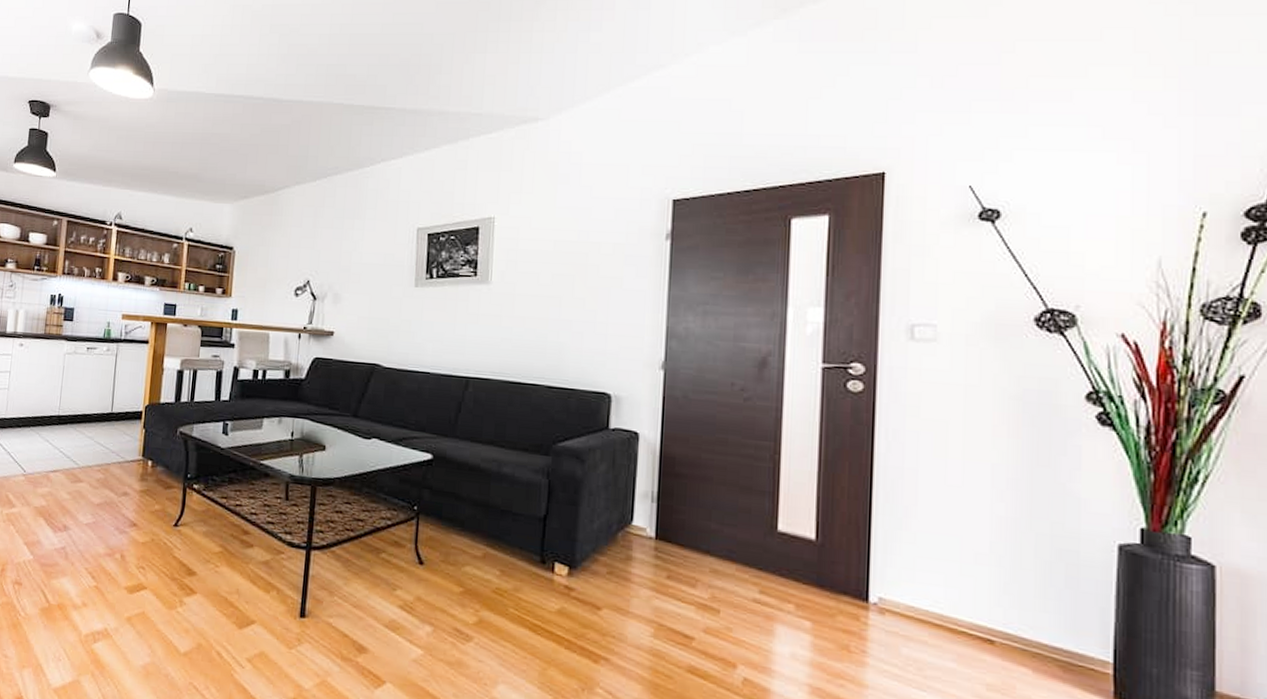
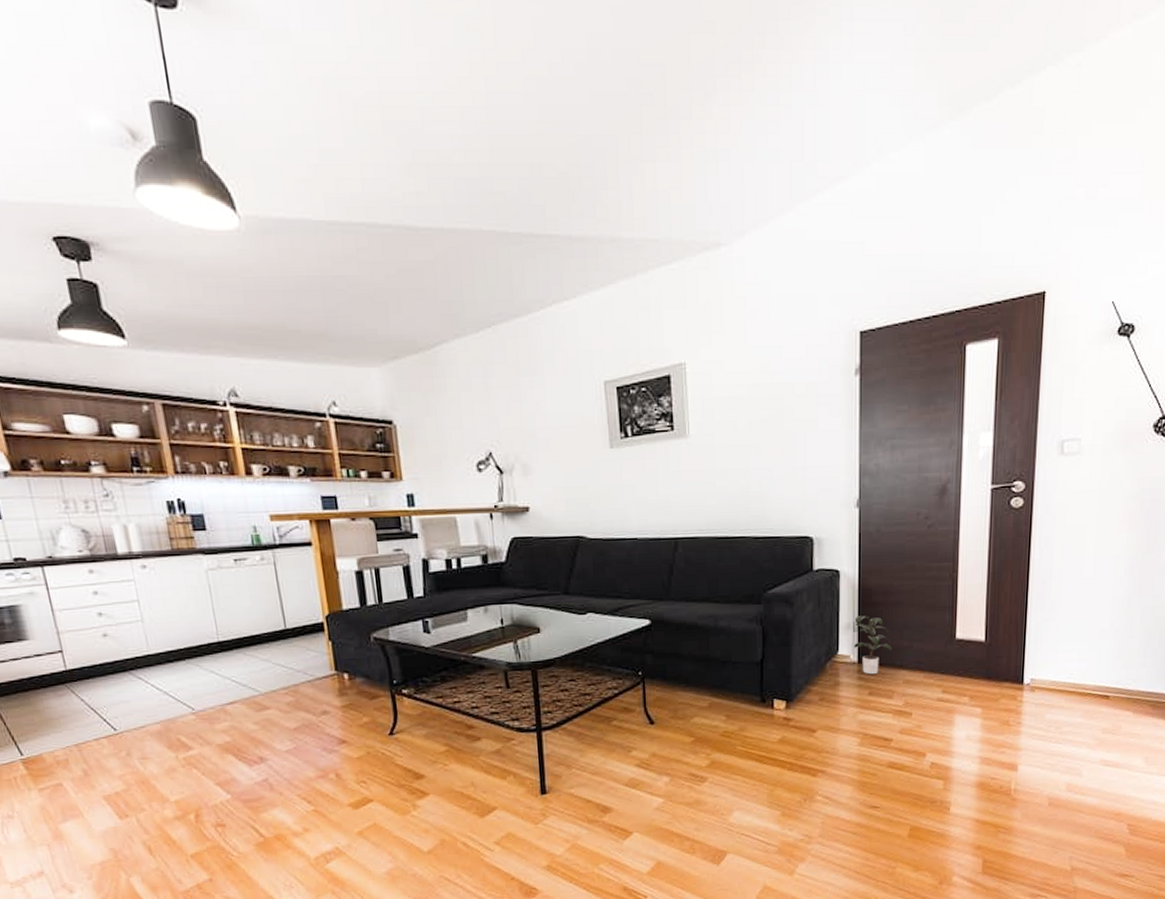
potted plant: none [652,485,698,556] -> present [854,615,893,675]

